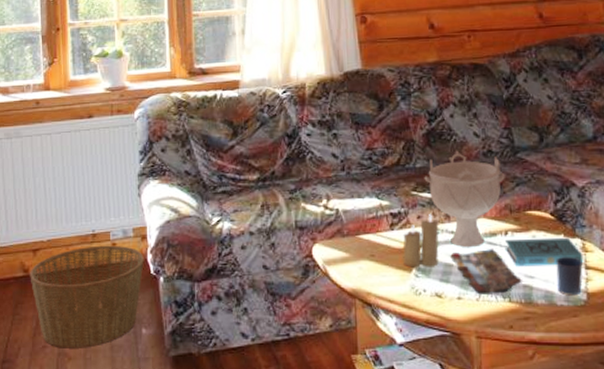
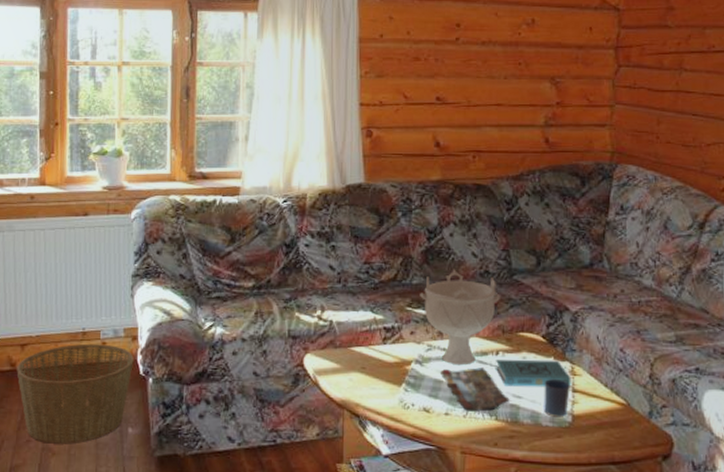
candle: present [403,213,439,269] -> none [394,329,431,384]

